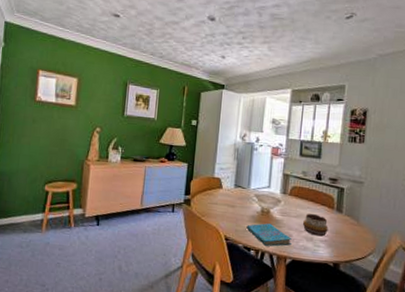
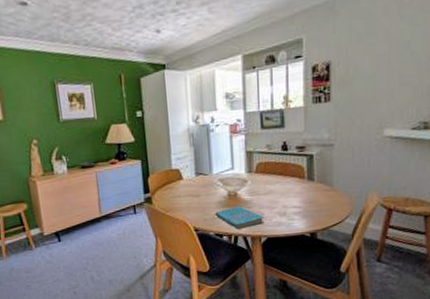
decorative bowl: present [302,214,328,237] -> none [273,188,301,210]

